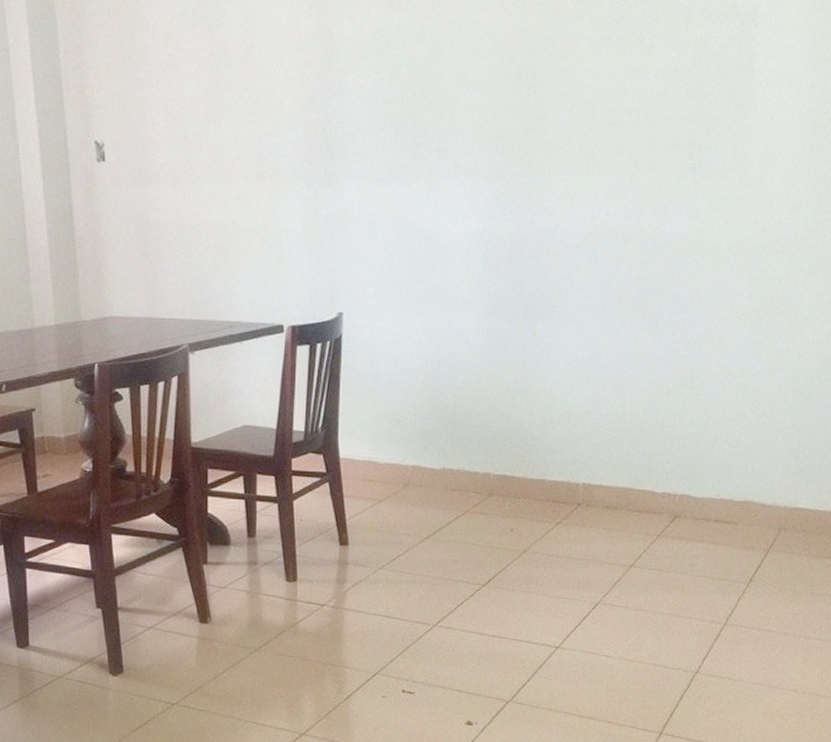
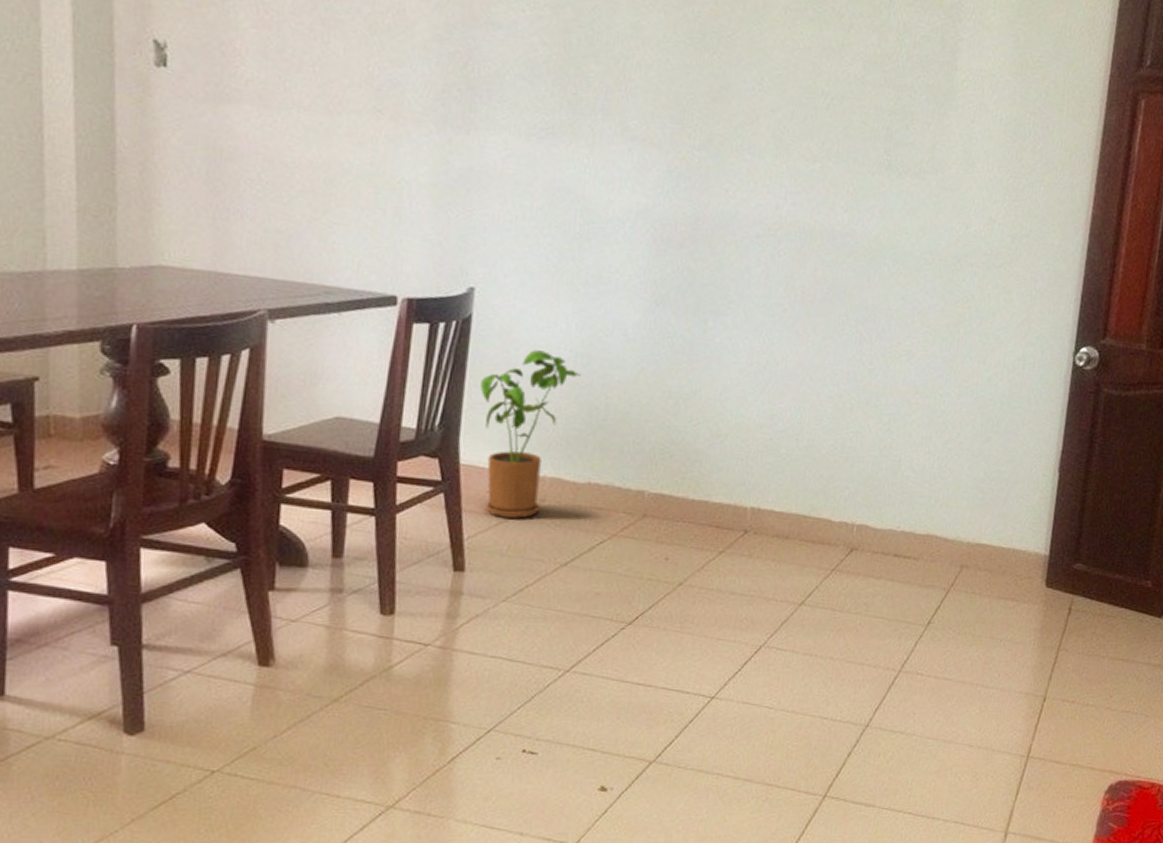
house plant: none [352,360,432,501] -> present [480,350,581,519]

